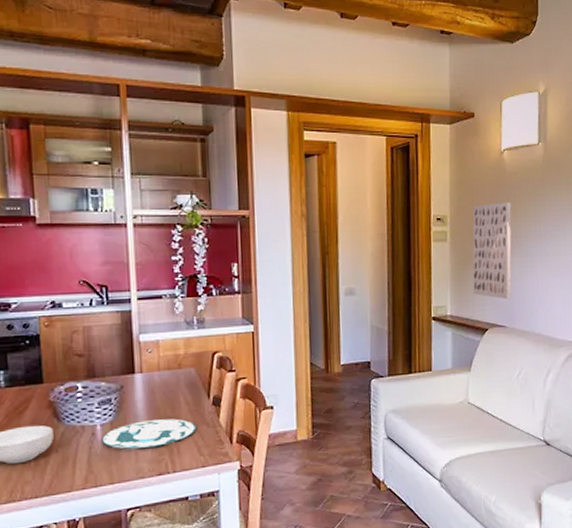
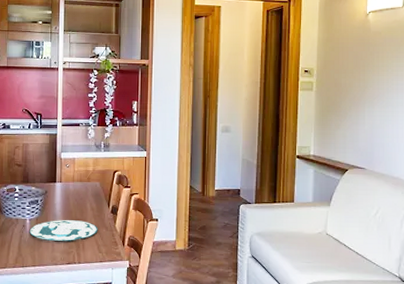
wall art: present [472,202,512,300] -> none [335,58,375,145]

